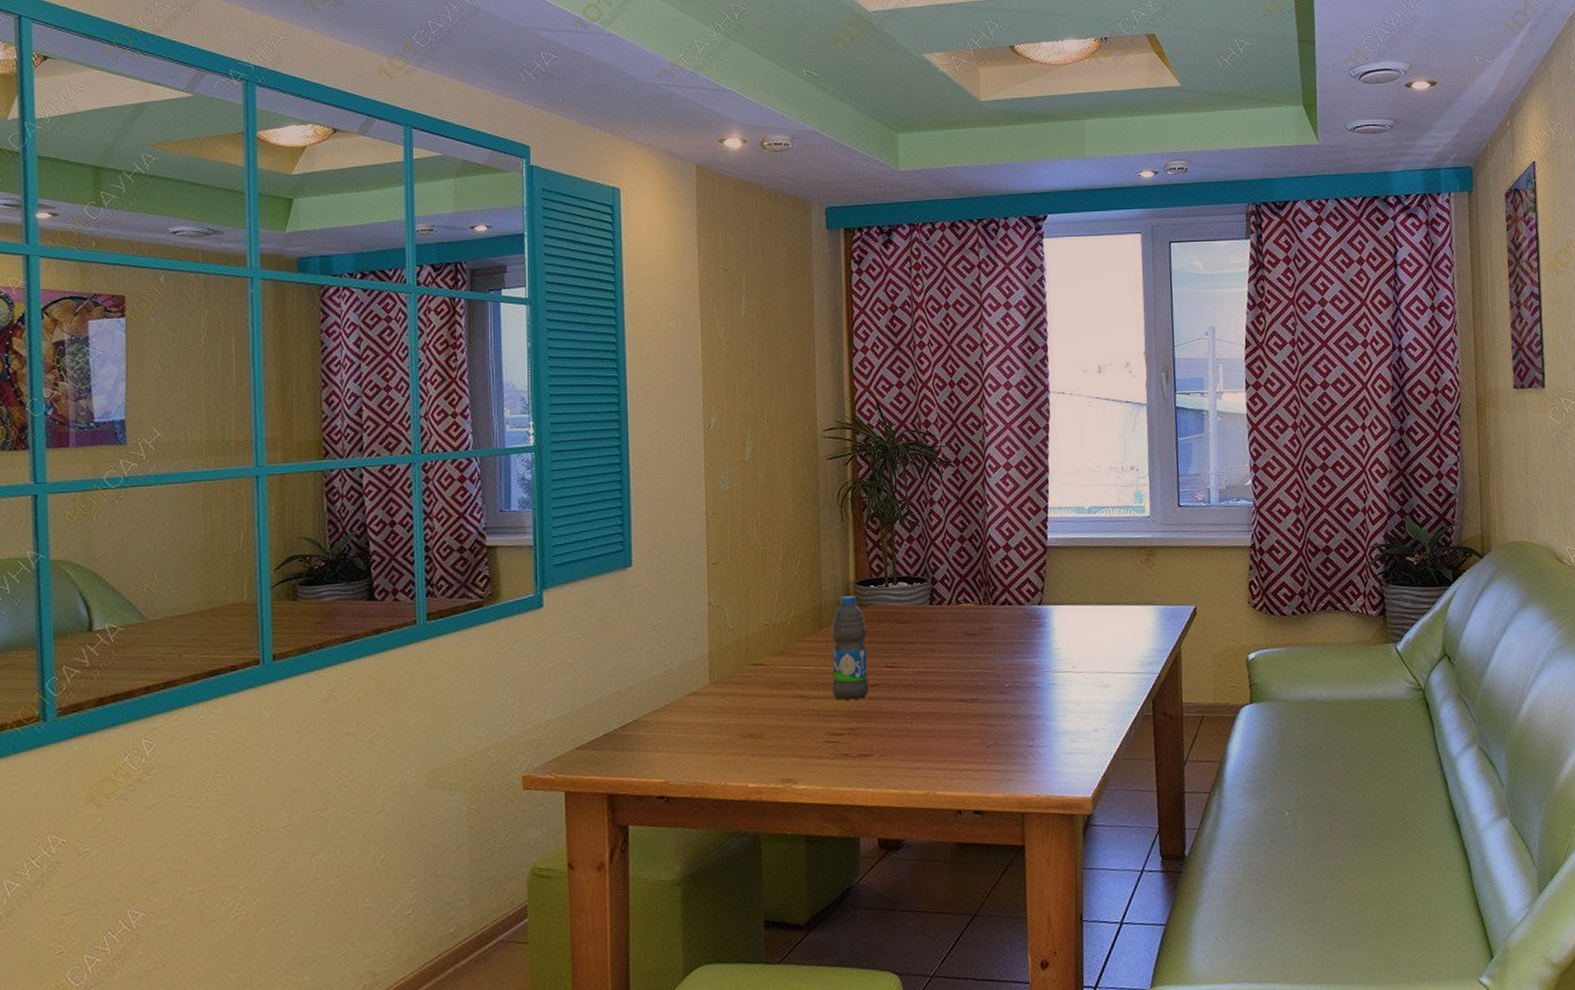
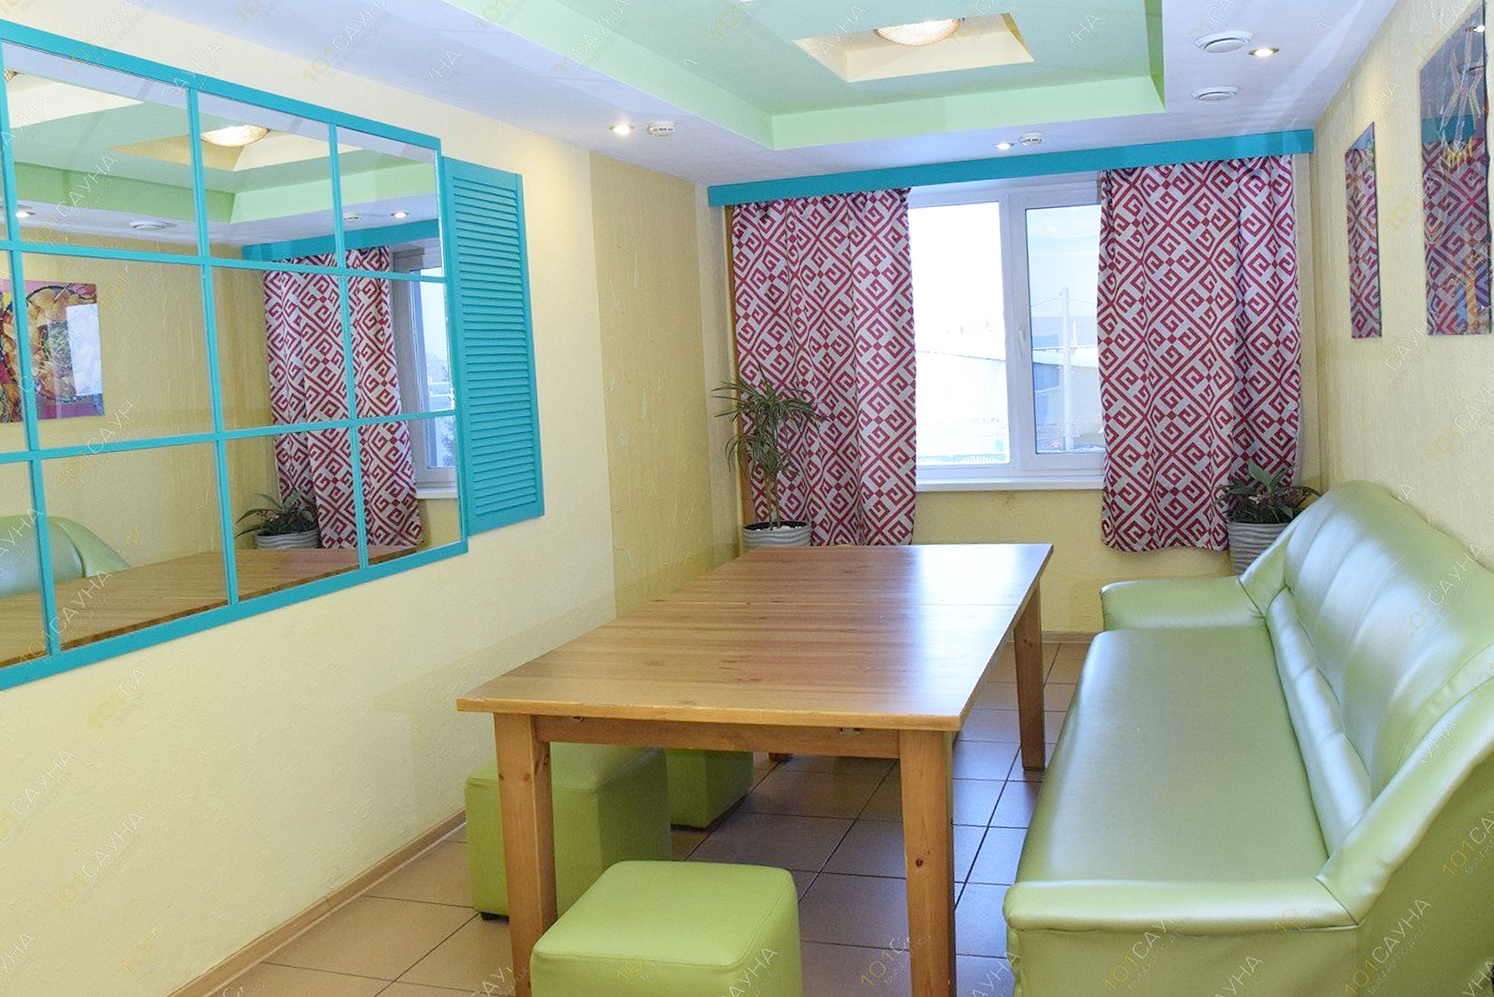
water bottle: present [830,595,869,700] -> none [722,538,758,631]

